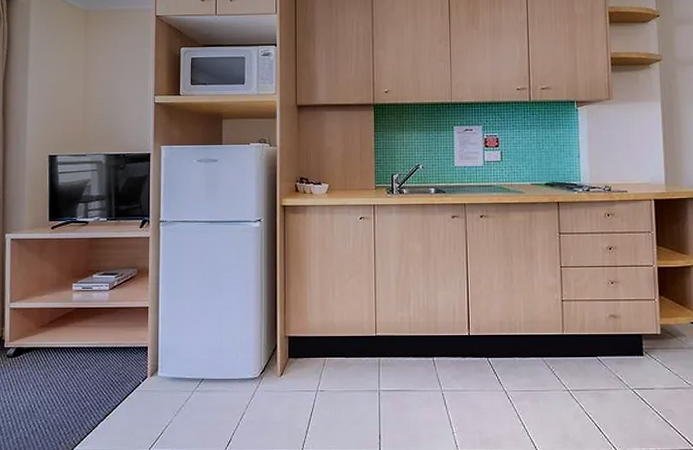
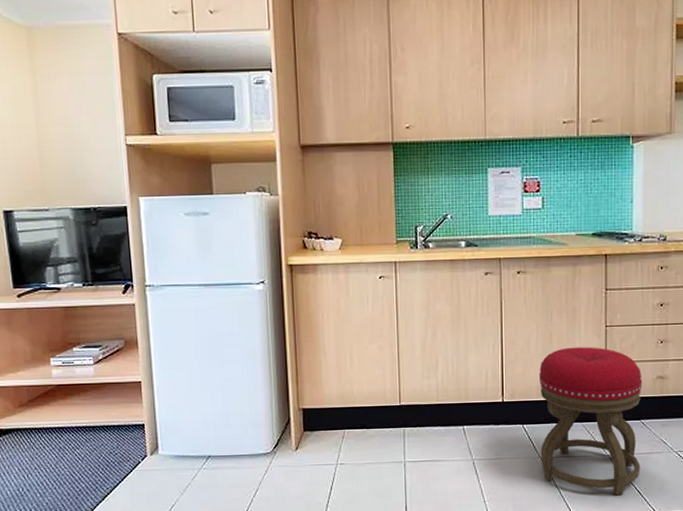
stool: none [502,285,599,432] -> present [540,347,643,496]

